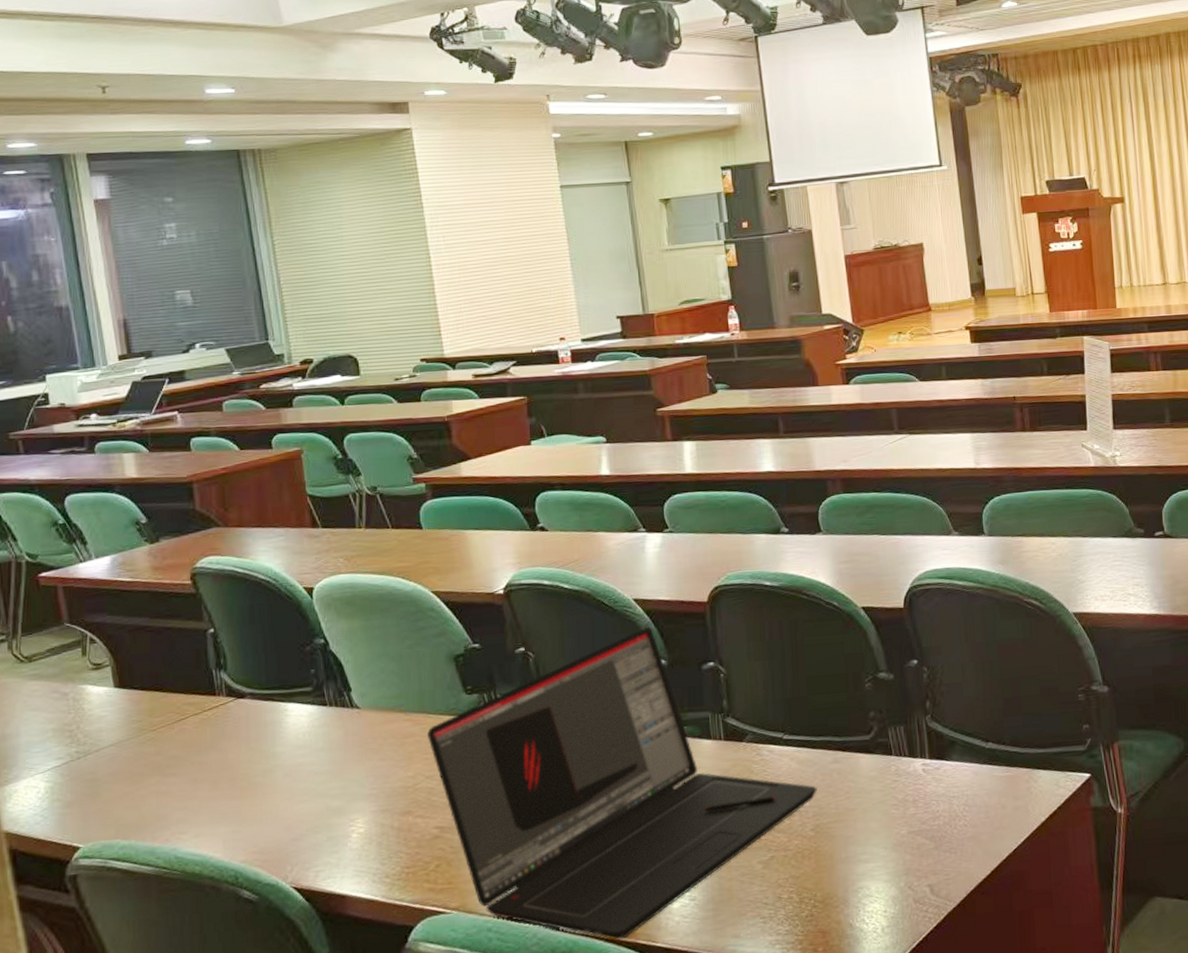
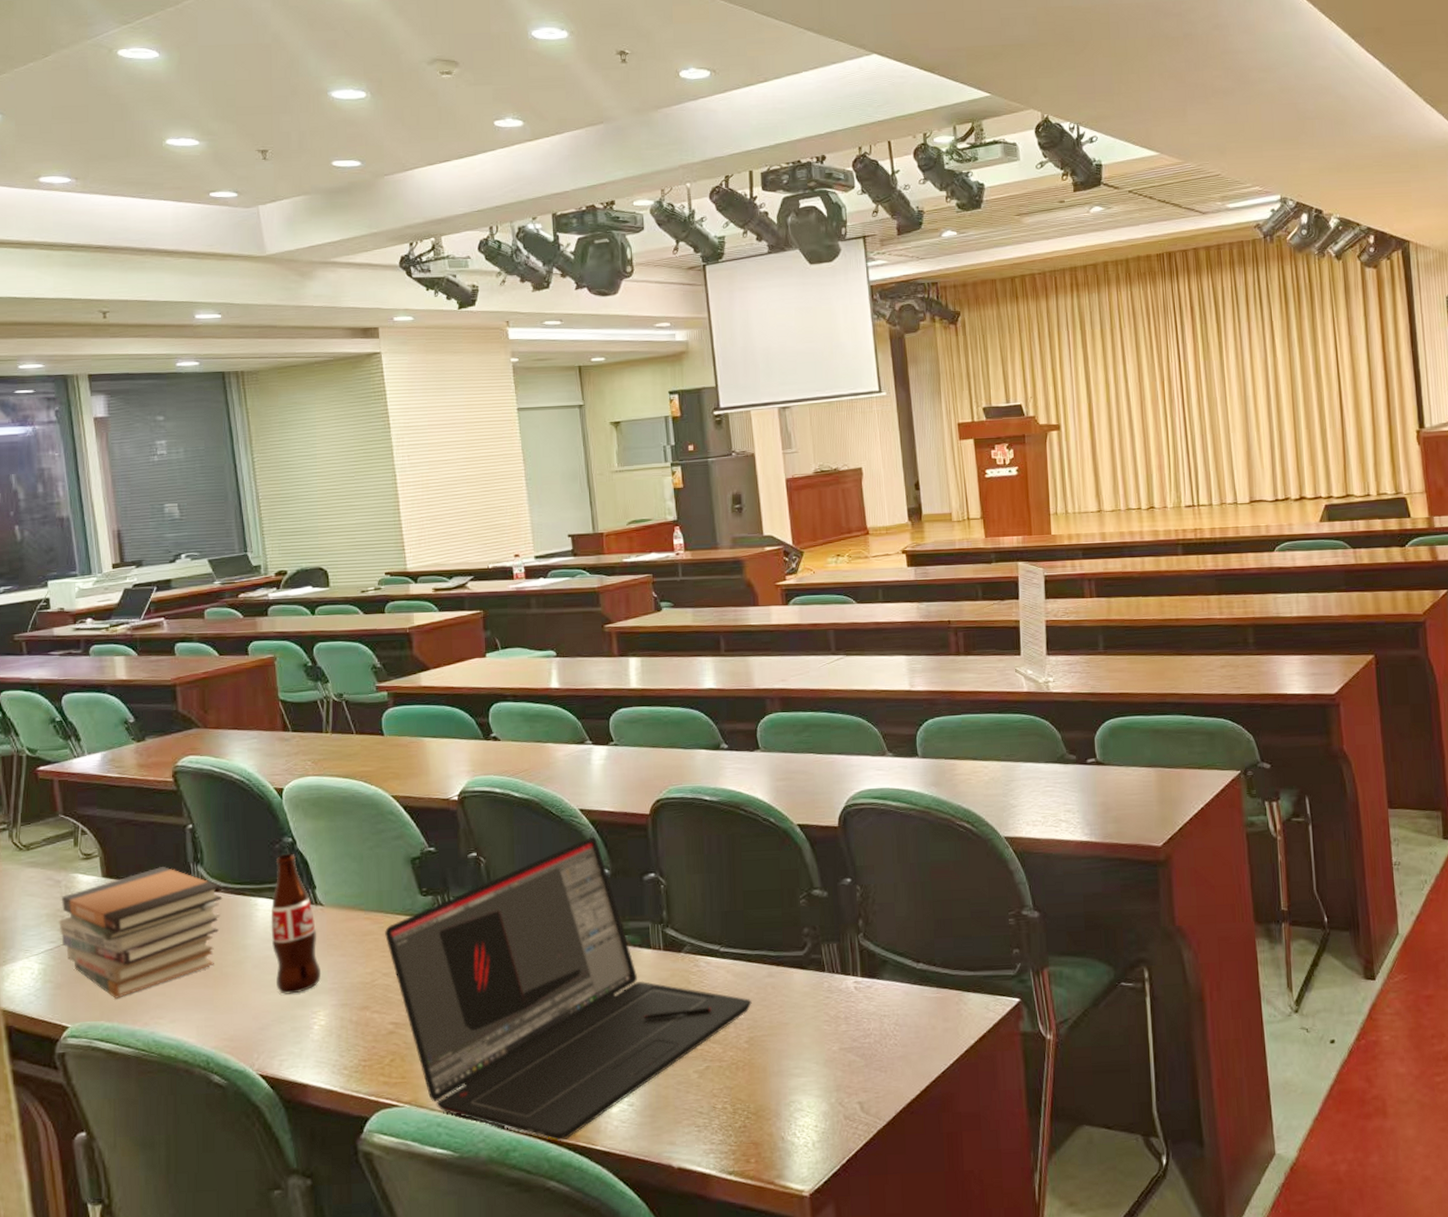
book stack: none [67,674,249,815] -> present [59,867,223,998]
bottle: none [302,655,359,803] -> present [270,853,322,994]

